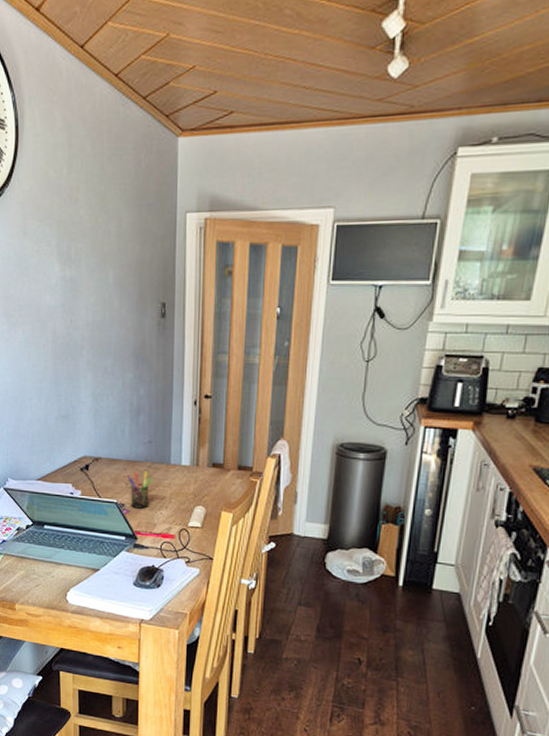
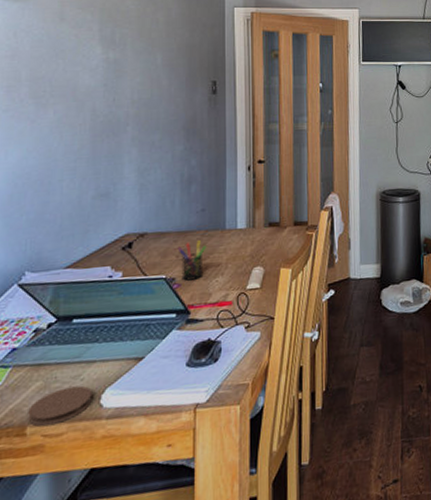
coaster: none [16,580,60,607] -> present [28,385,92,427]

